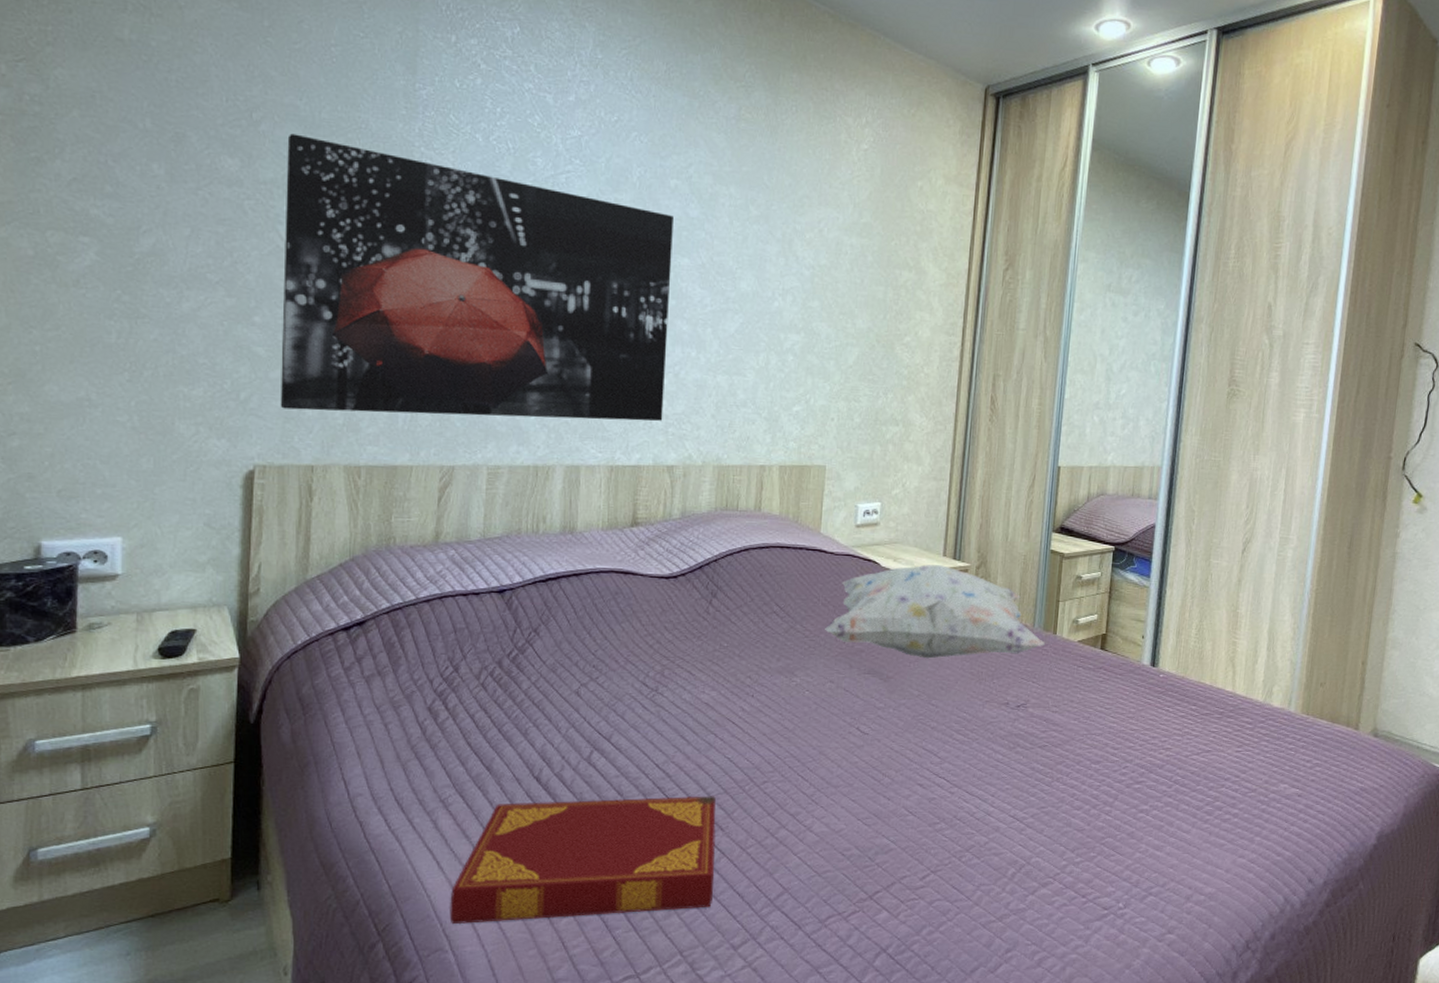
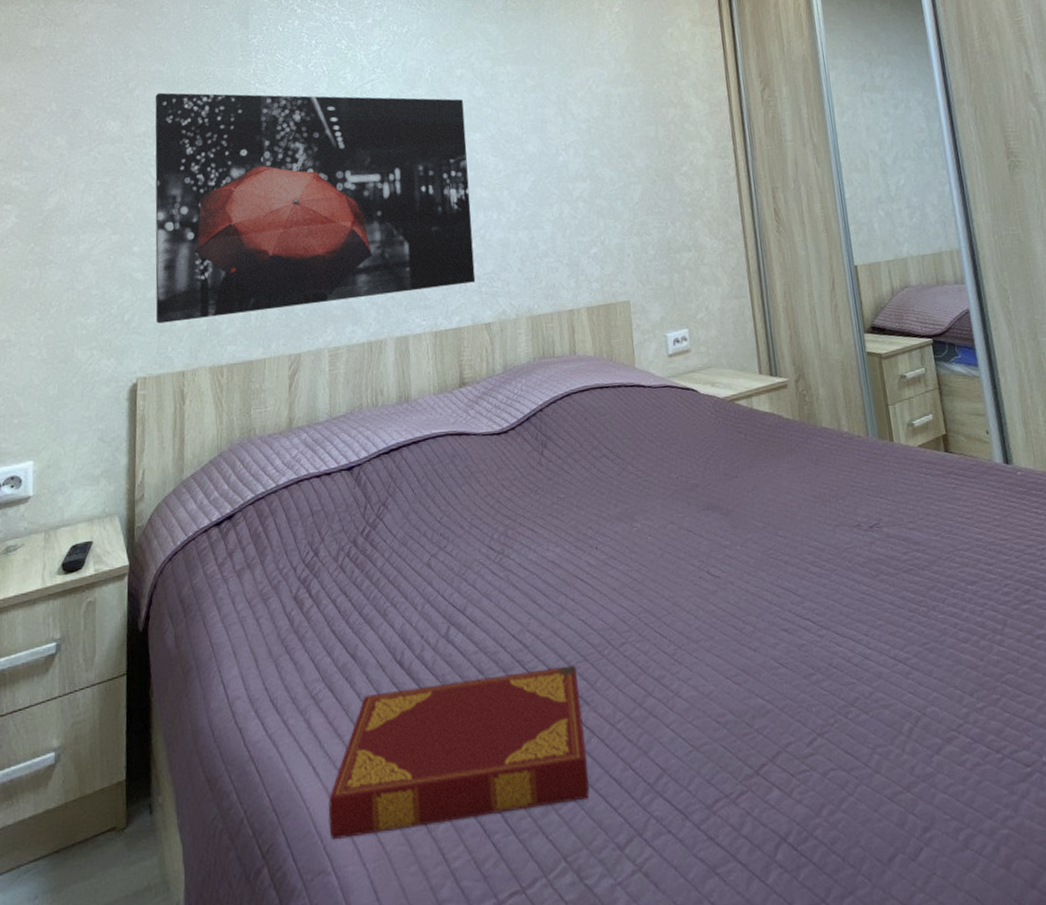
decorative pillow: present [825,565,1045,659] -> none [656,383,884,486]

